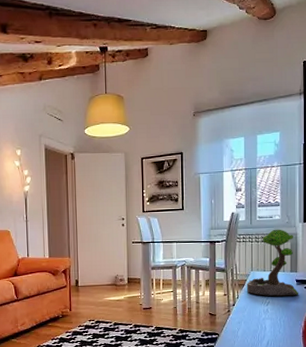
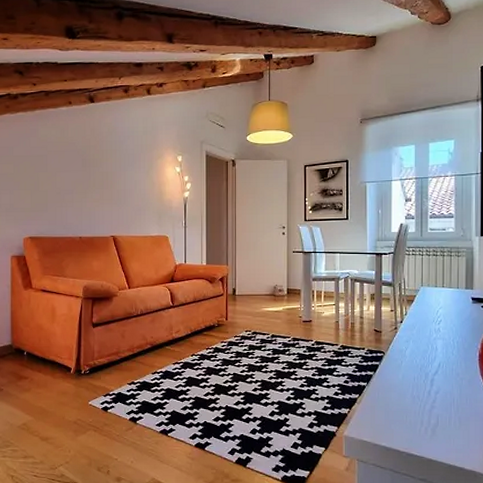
plant: present [246,229,299,297] -> none [416,242,475,315]

